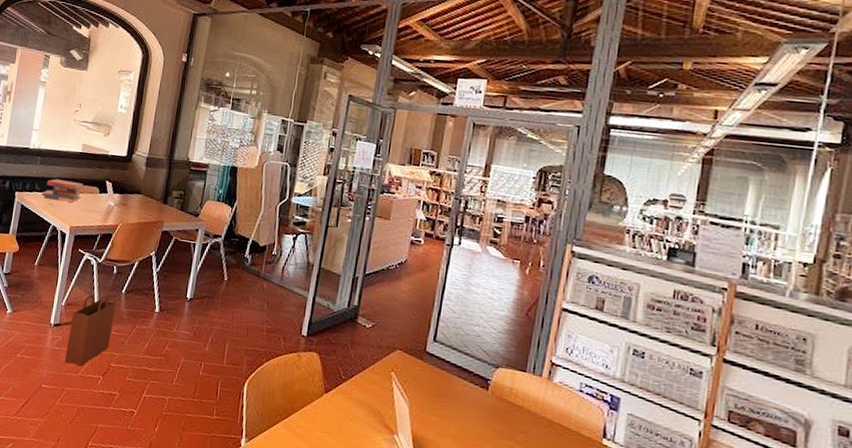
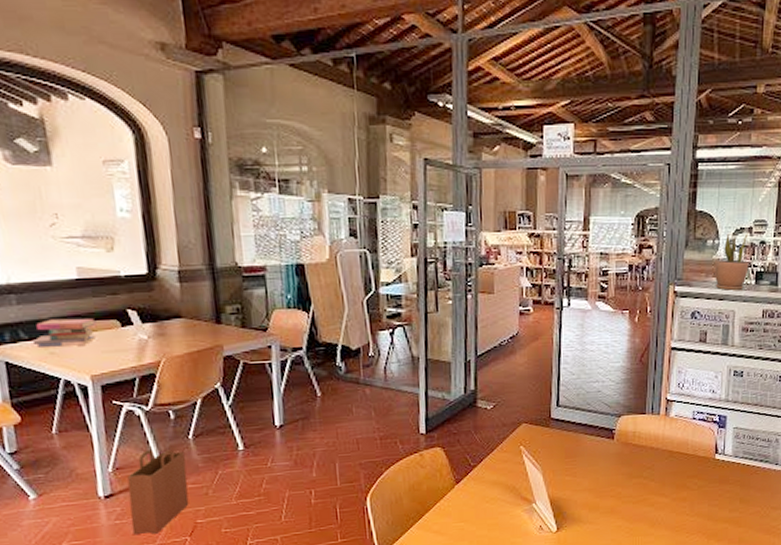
potted plant: none [619,203,664,264] -> present [715,232,750,291]

